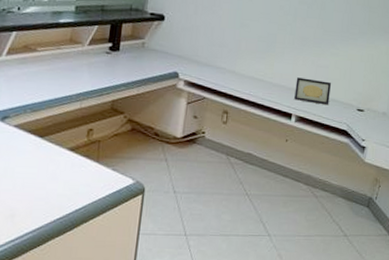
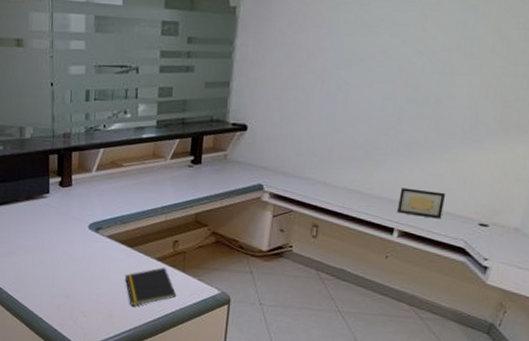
notepad: none [32,157,89,203] -> present [124,267,177,306]

